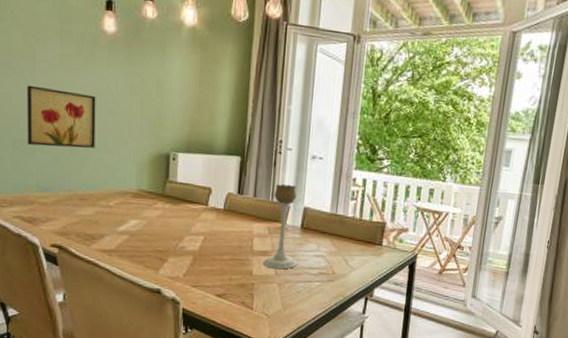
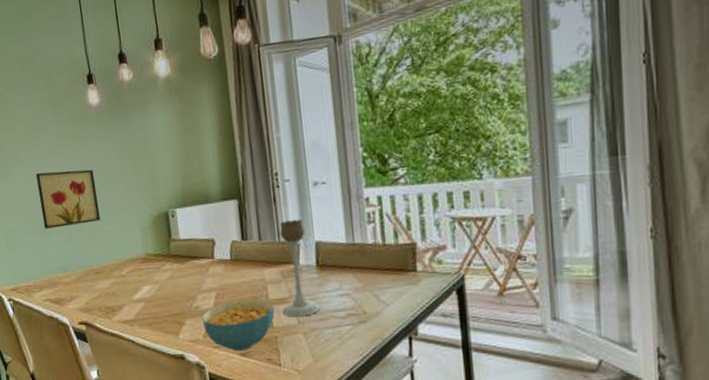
cereal bowl: none [185,247,257,292] -> present [201,299,275,351]

